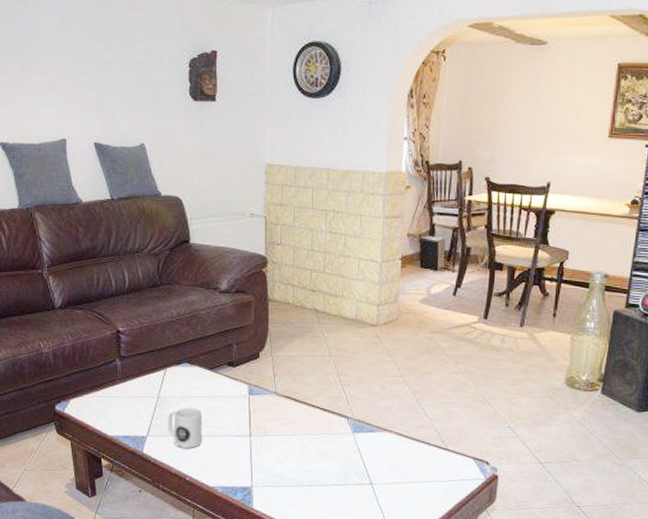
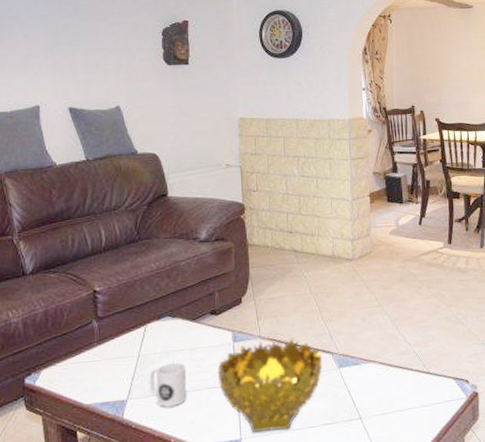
decorative bowl: none [232,398,337,485] -> present [217,339,323,432]

